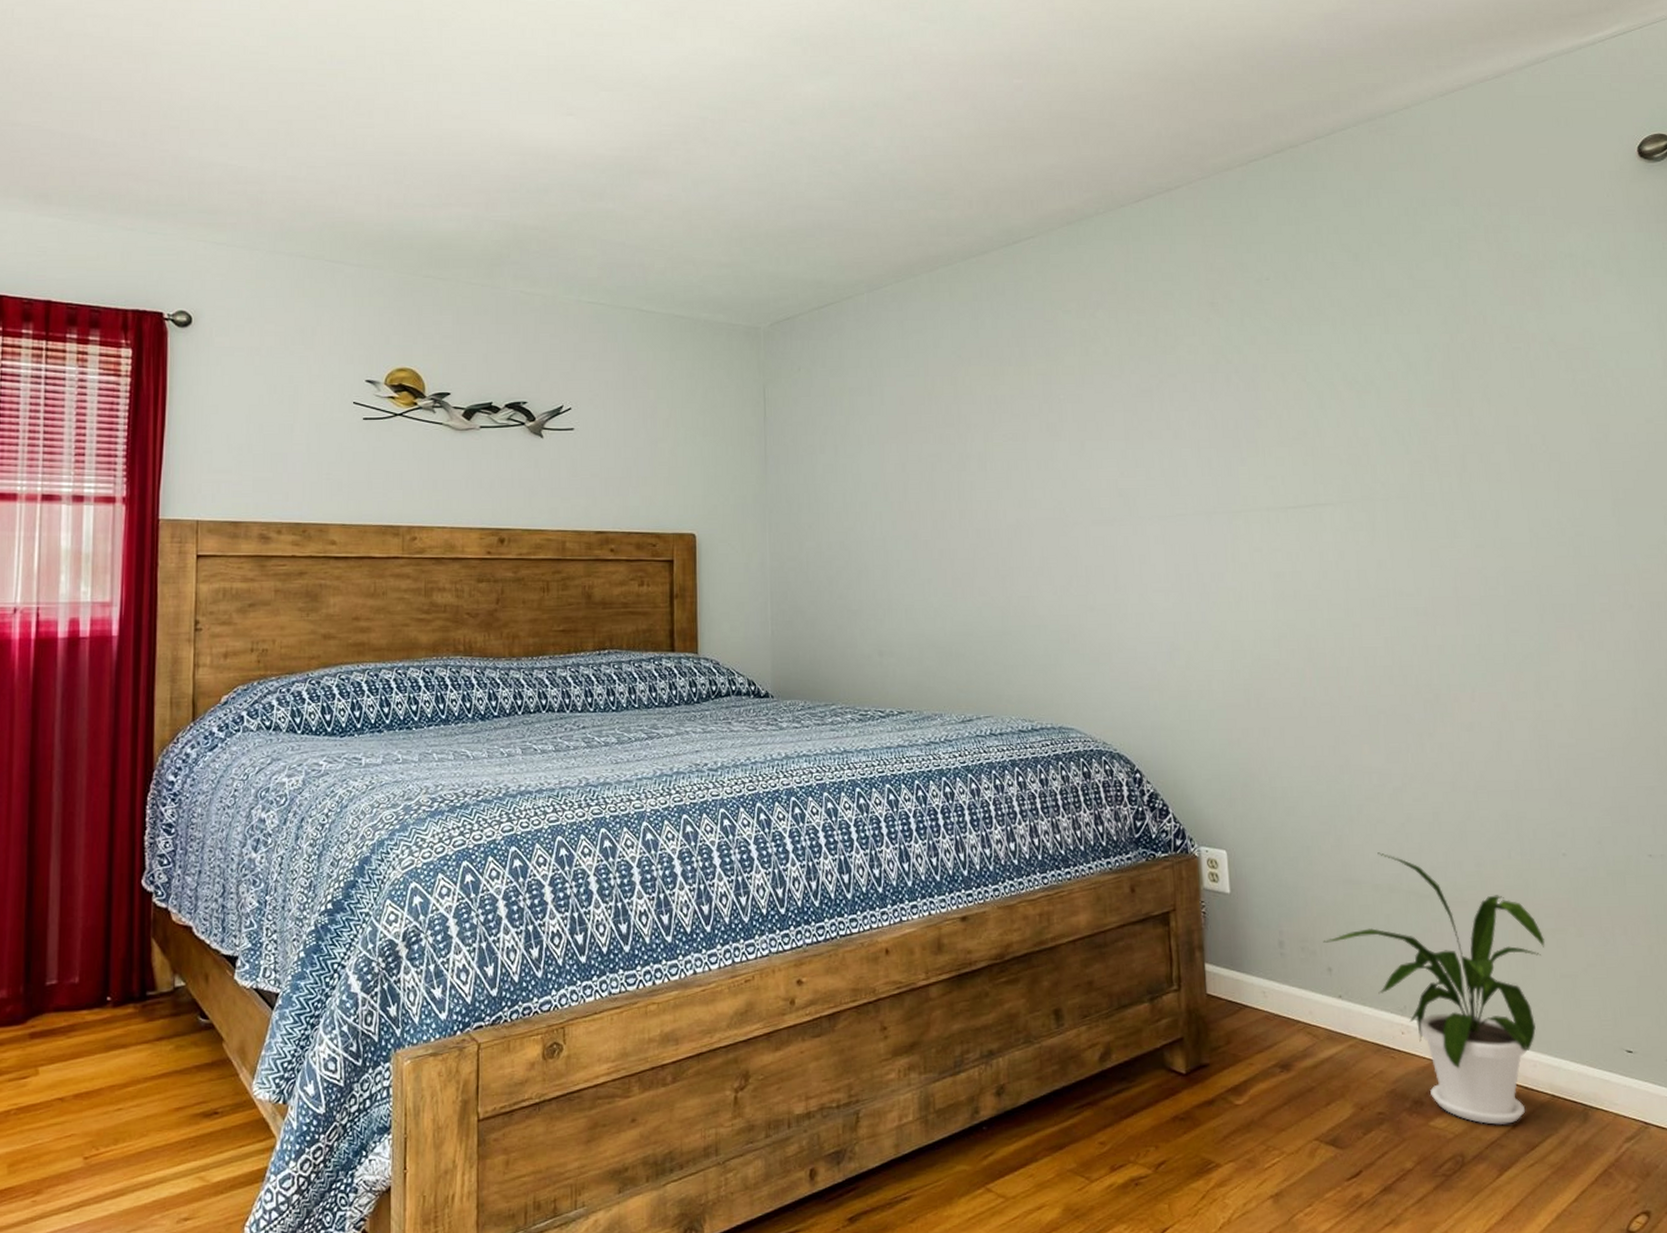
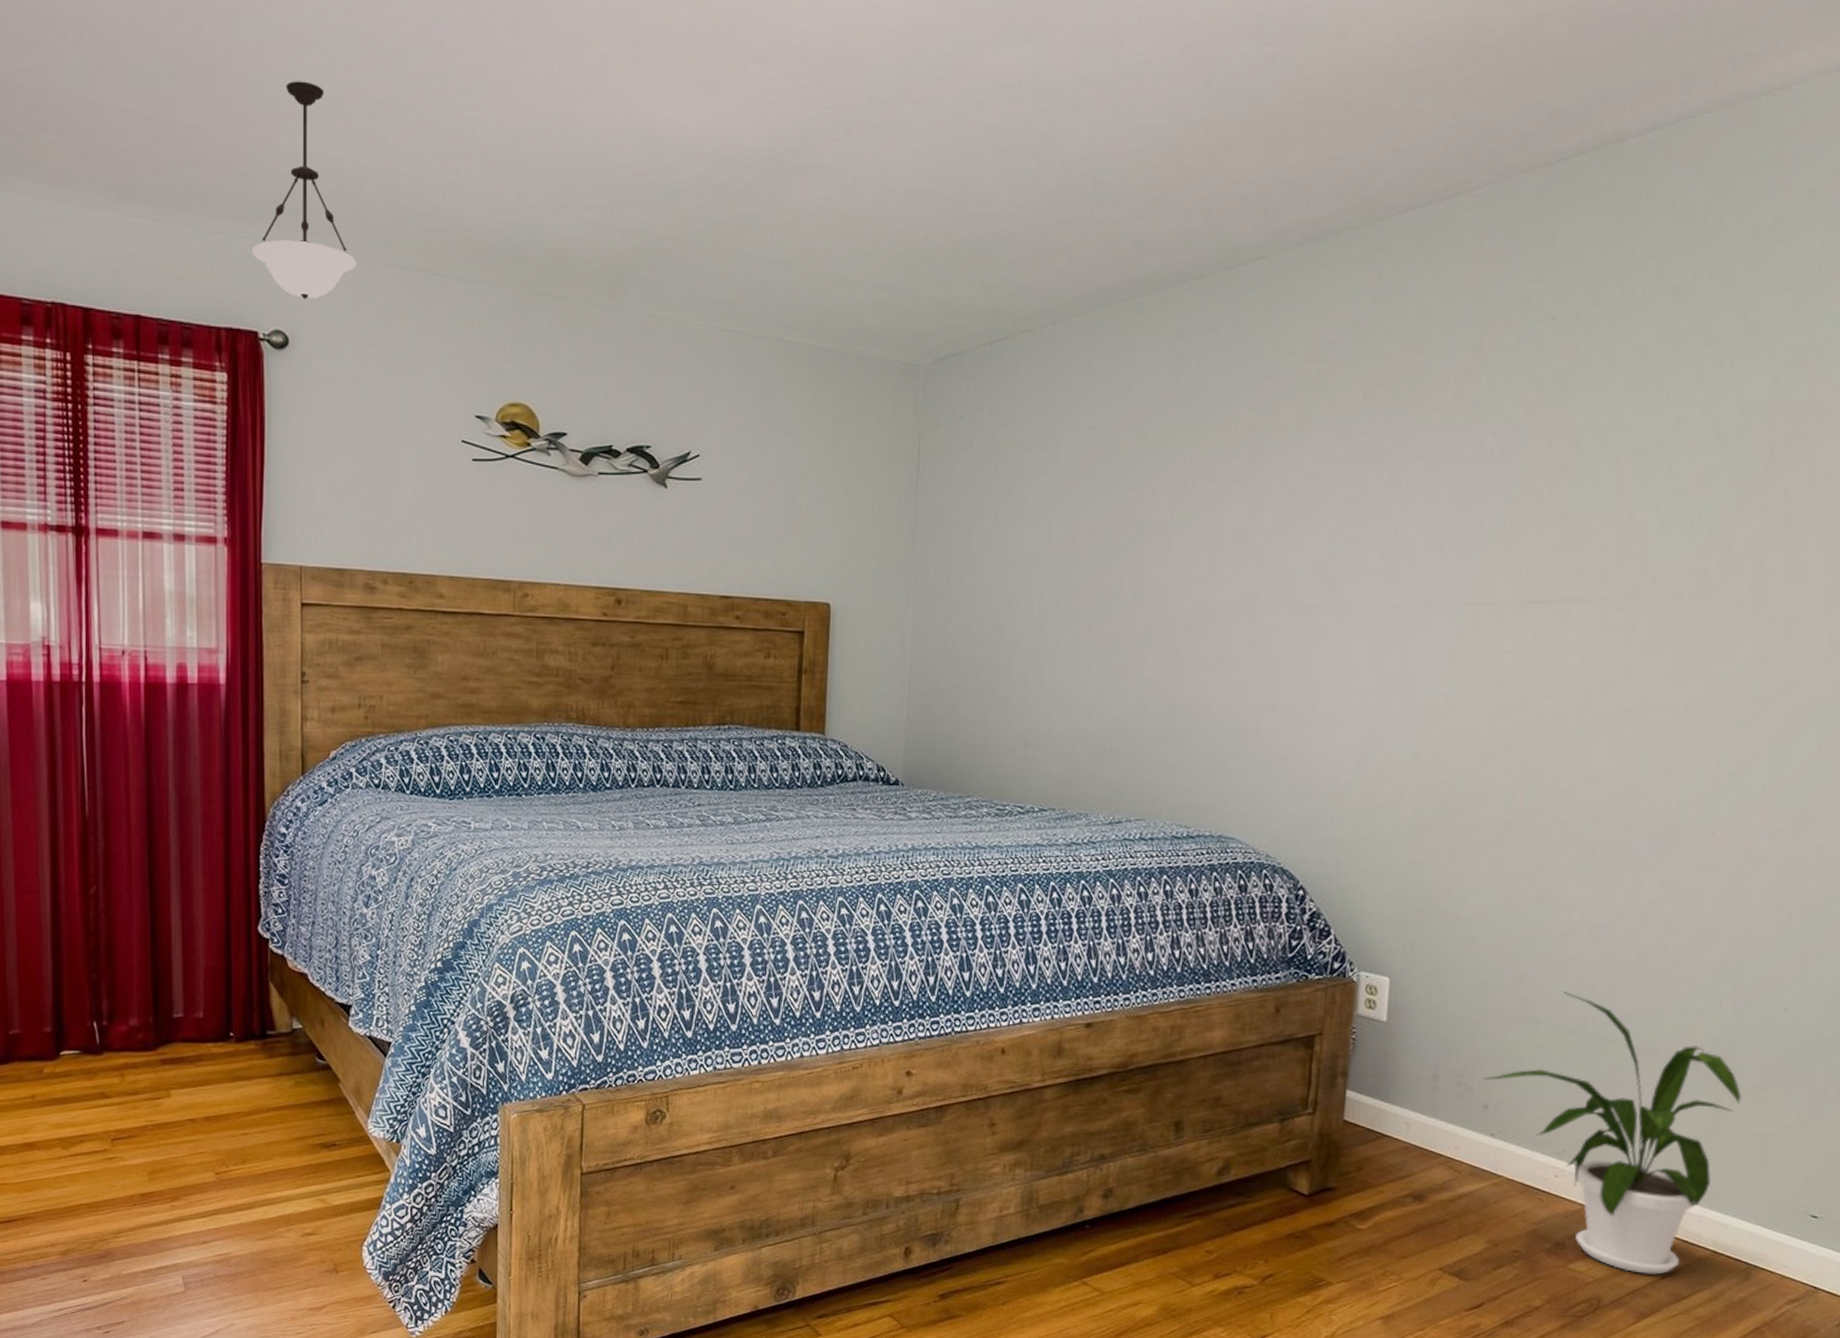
pendant light: none [159,106,257,284] -> present [251,81,357,300]

